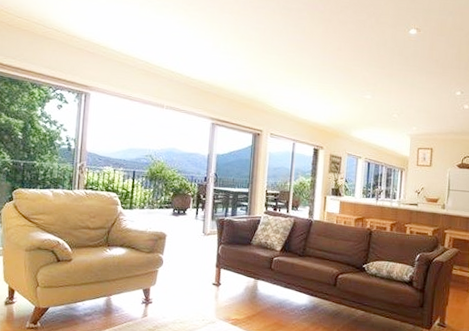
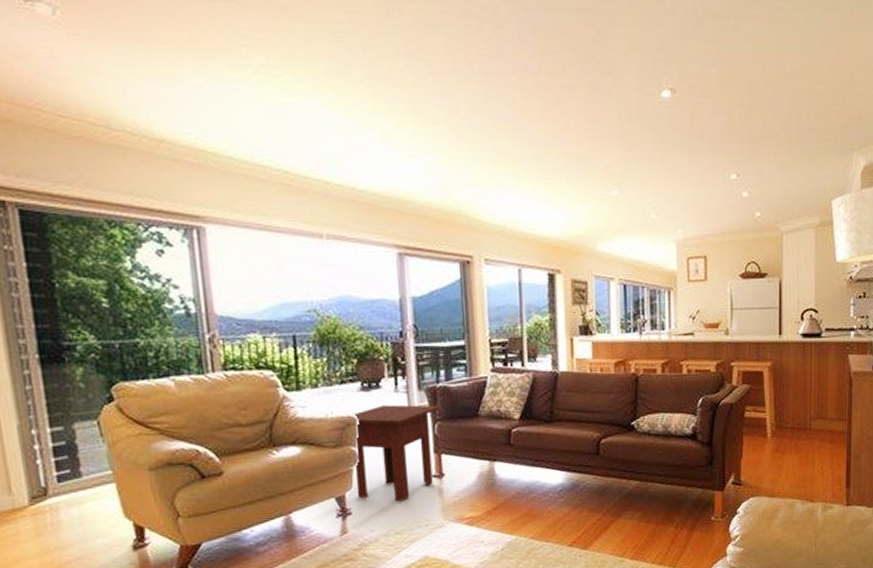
side table: none [158,227,225,299] -> present [353,404,440,502]

